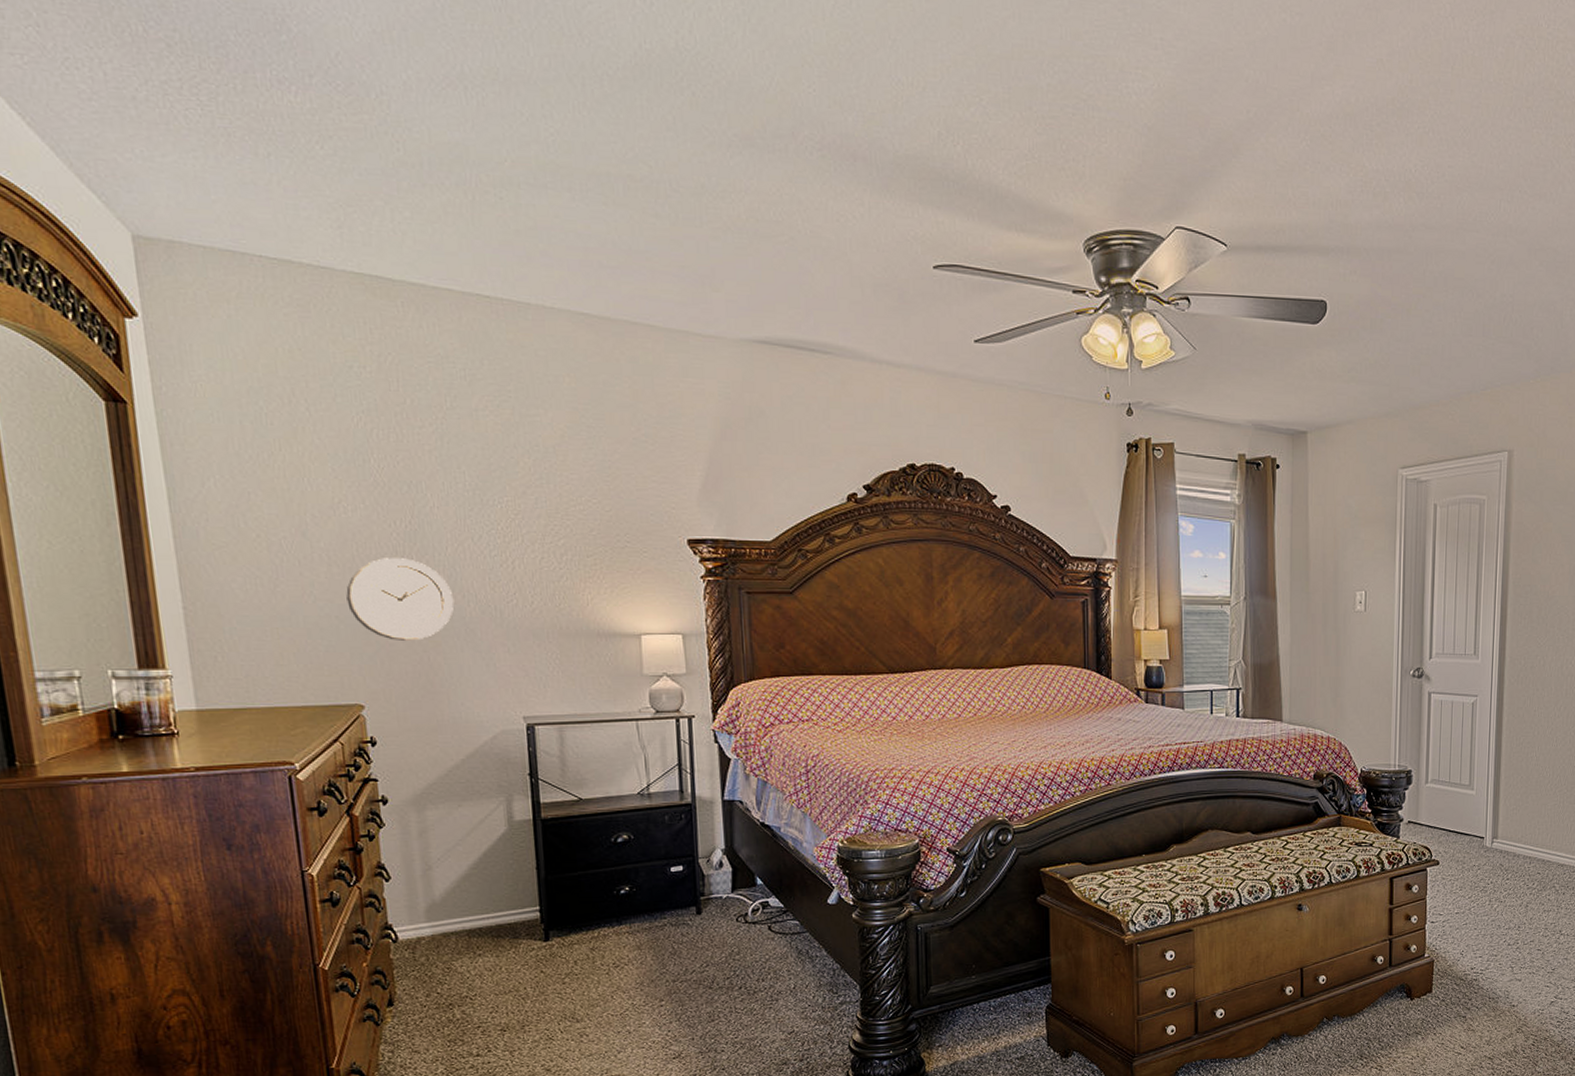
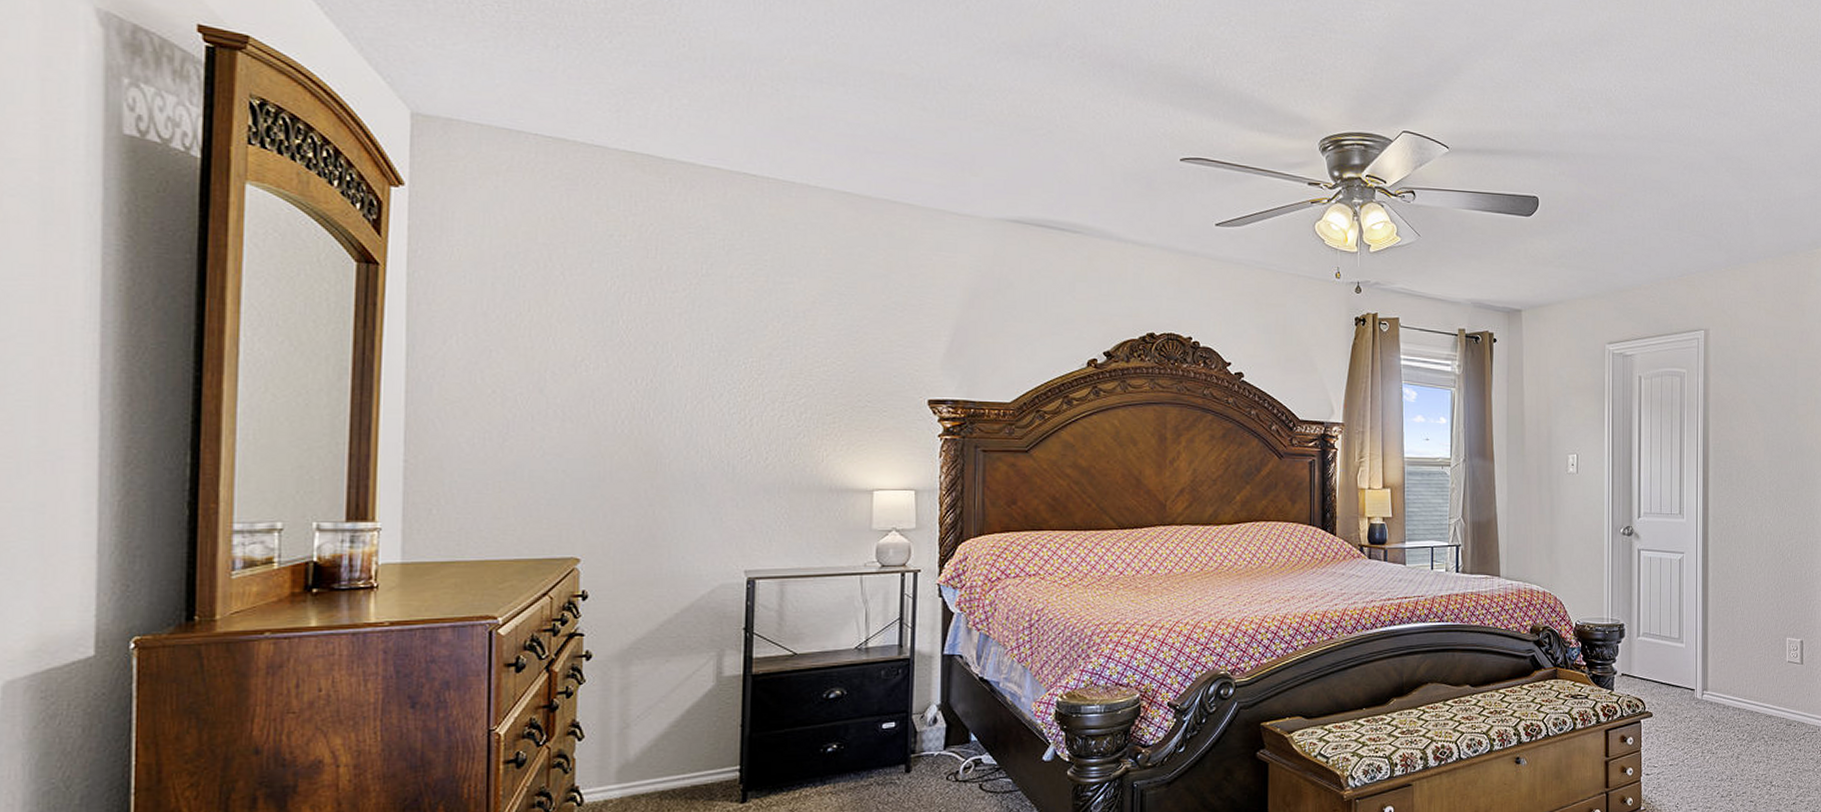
wall clock: present [346,558,454,641] -> none [576,414,687,495]

